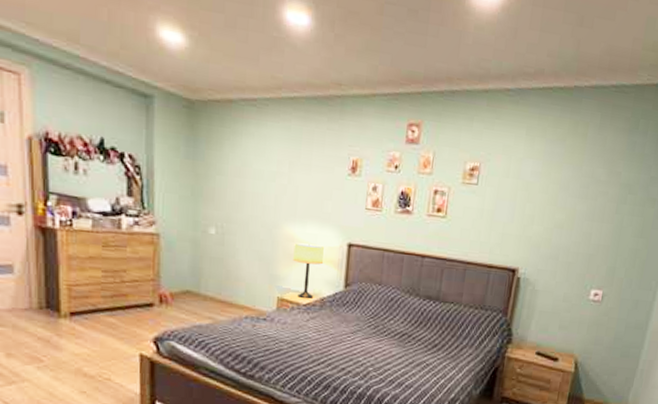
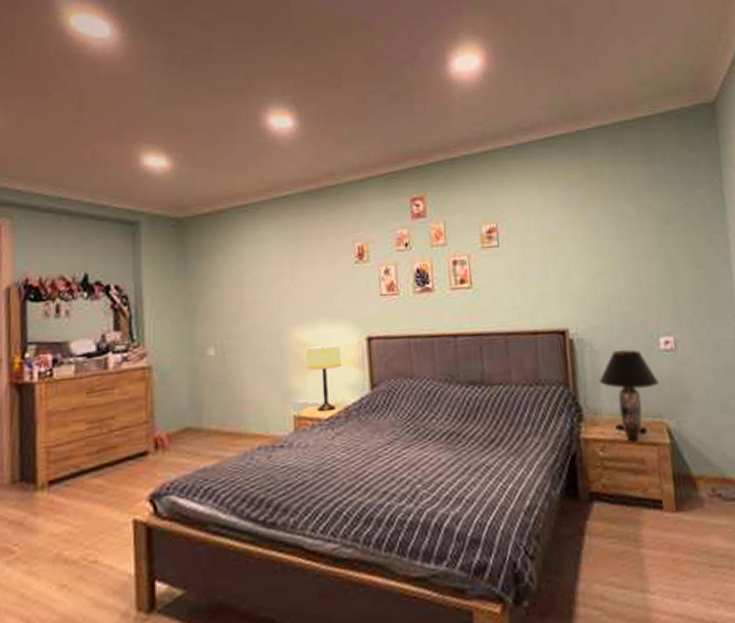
table lamp: none [532,293,581,366] -> present [599,349,660,442]

